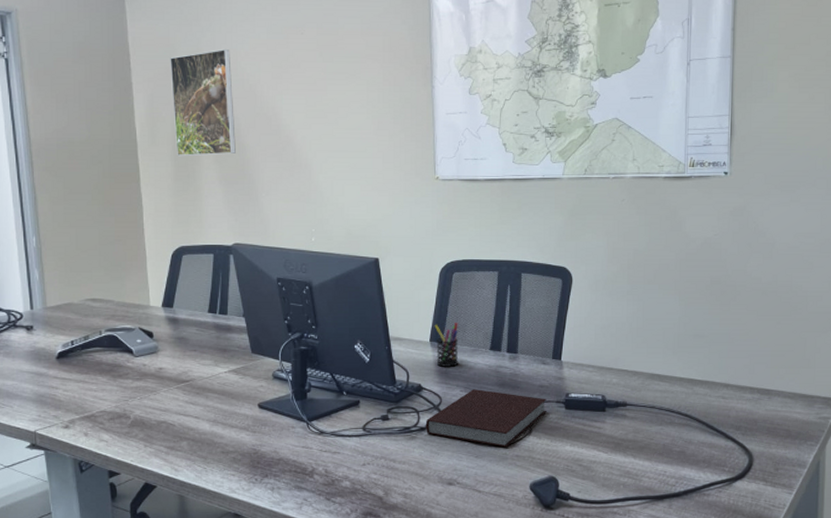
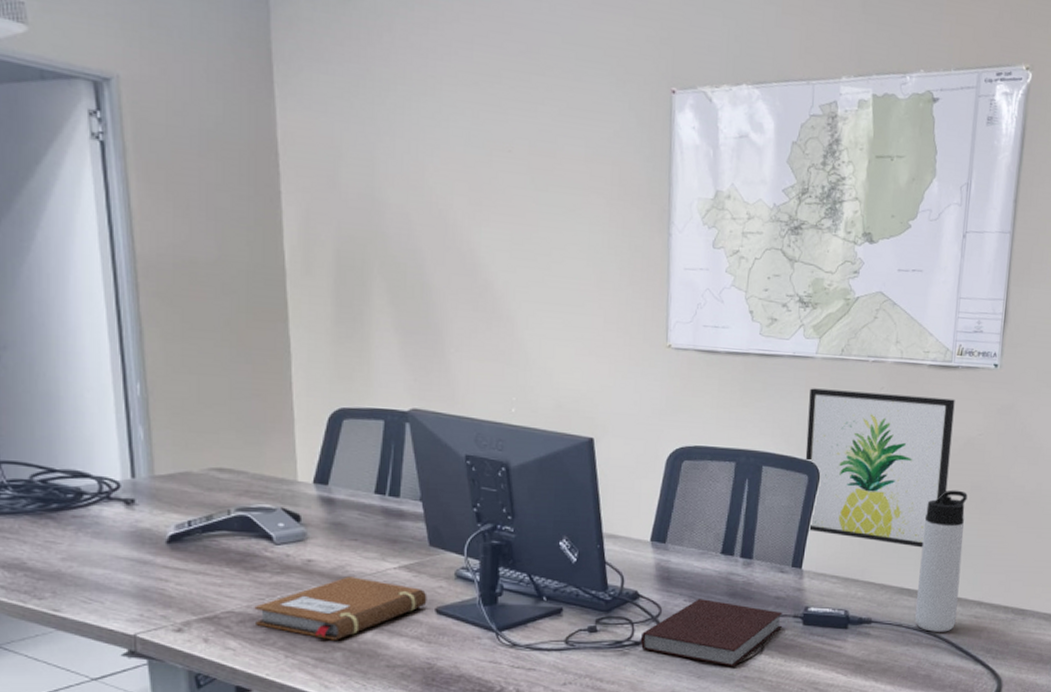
notebook: none [121,380,251,432] -> present [254,576,427,640]
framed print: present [170,48,236,157] -> none [333,159,418,296]
pen holder: present [434,323,459,367] -> none [657,520,685,572]
wall art: none [558,204,690,338] -> present [805,388,955,548]
thermos bottle: none [666,285,708,412] -> present [914,490,968,632]

